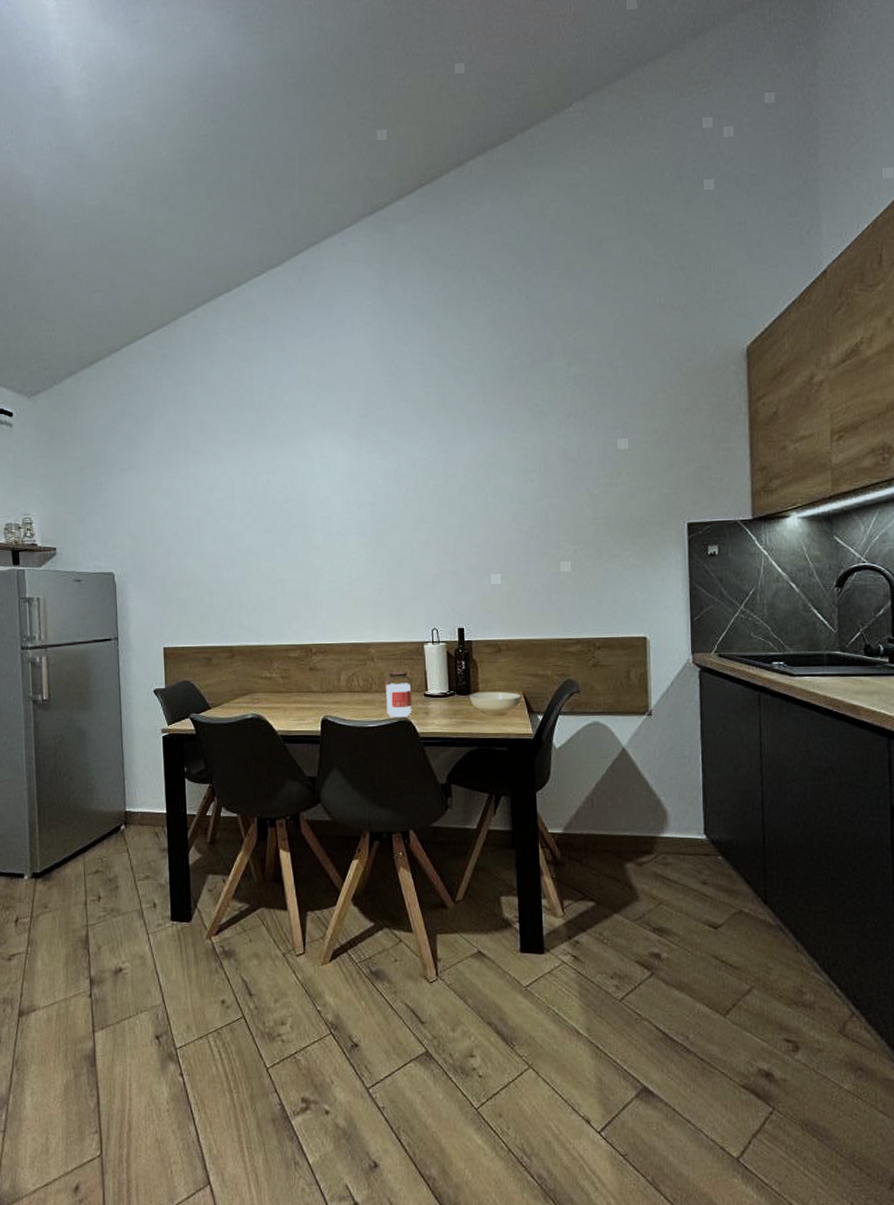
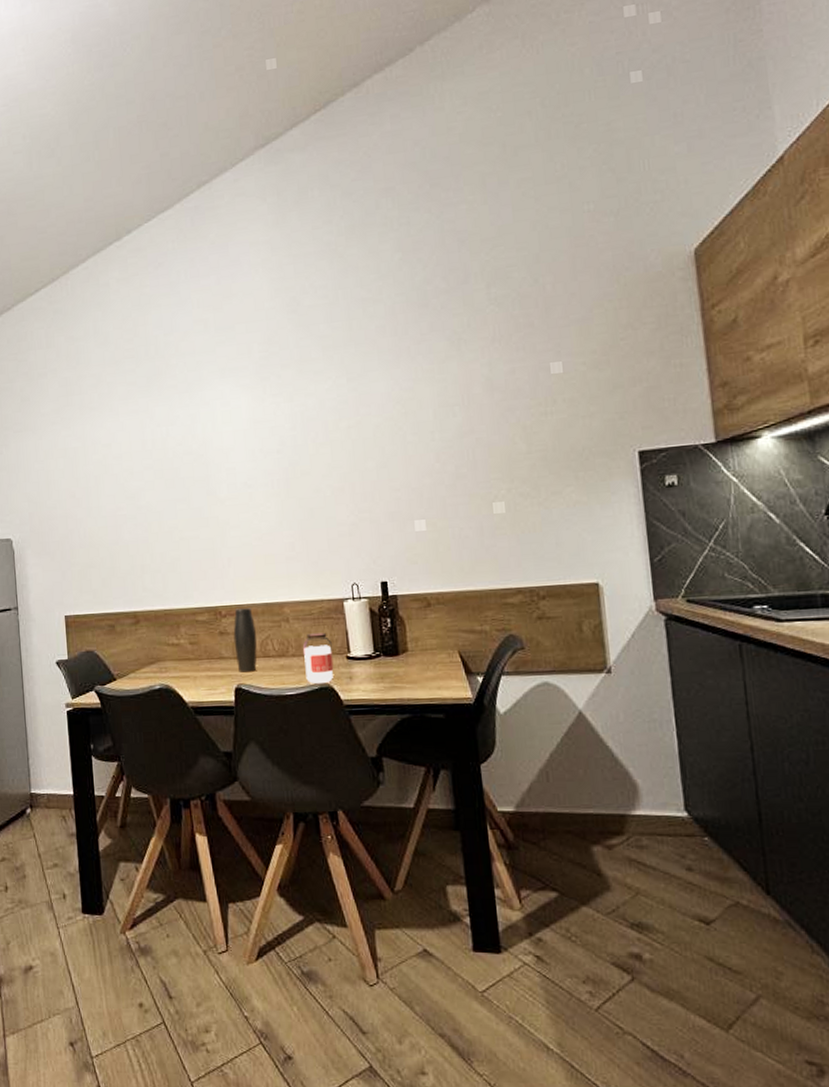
vase: none [322,647,344,705] -> present [233,608,257,673]
bowl: present [469,691,522,716] -> none [397,651,458,679]

